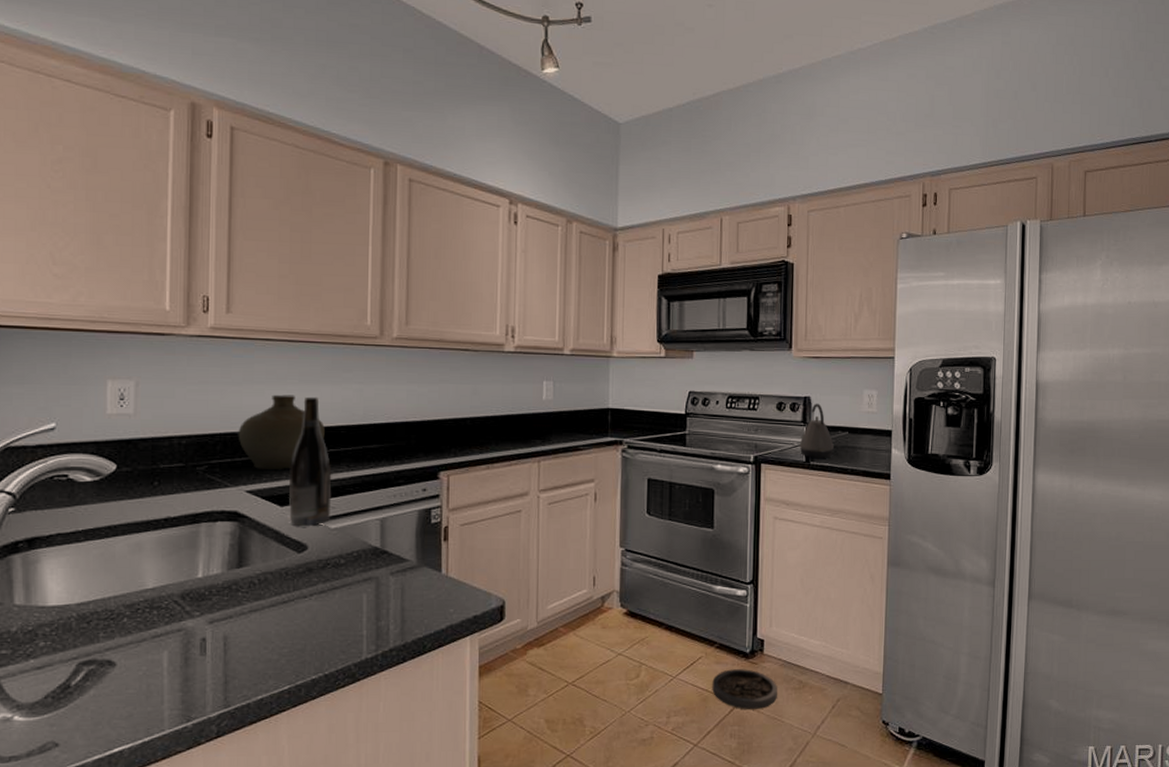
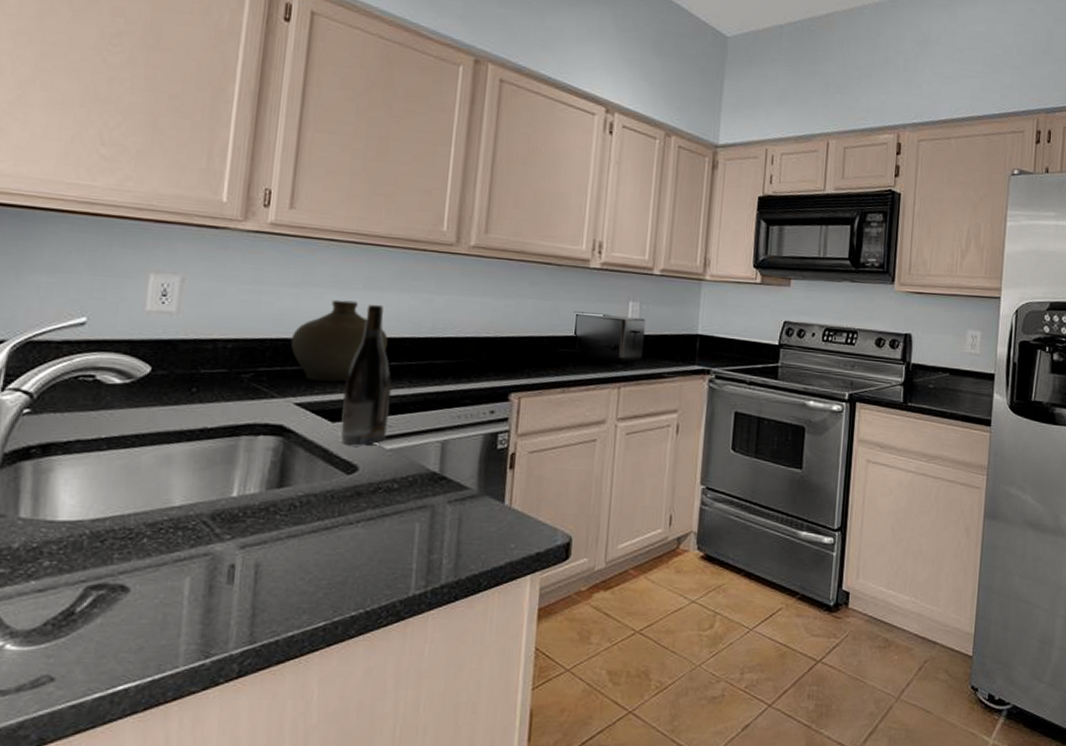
toaster: none [472,393,560,439] -> present [549,311,646,363]
pet bowl: present [712,669,777,709] -> none [791,623,861,668]
kettle: present [799,403,835,458] -> none [897,341,934,400]

